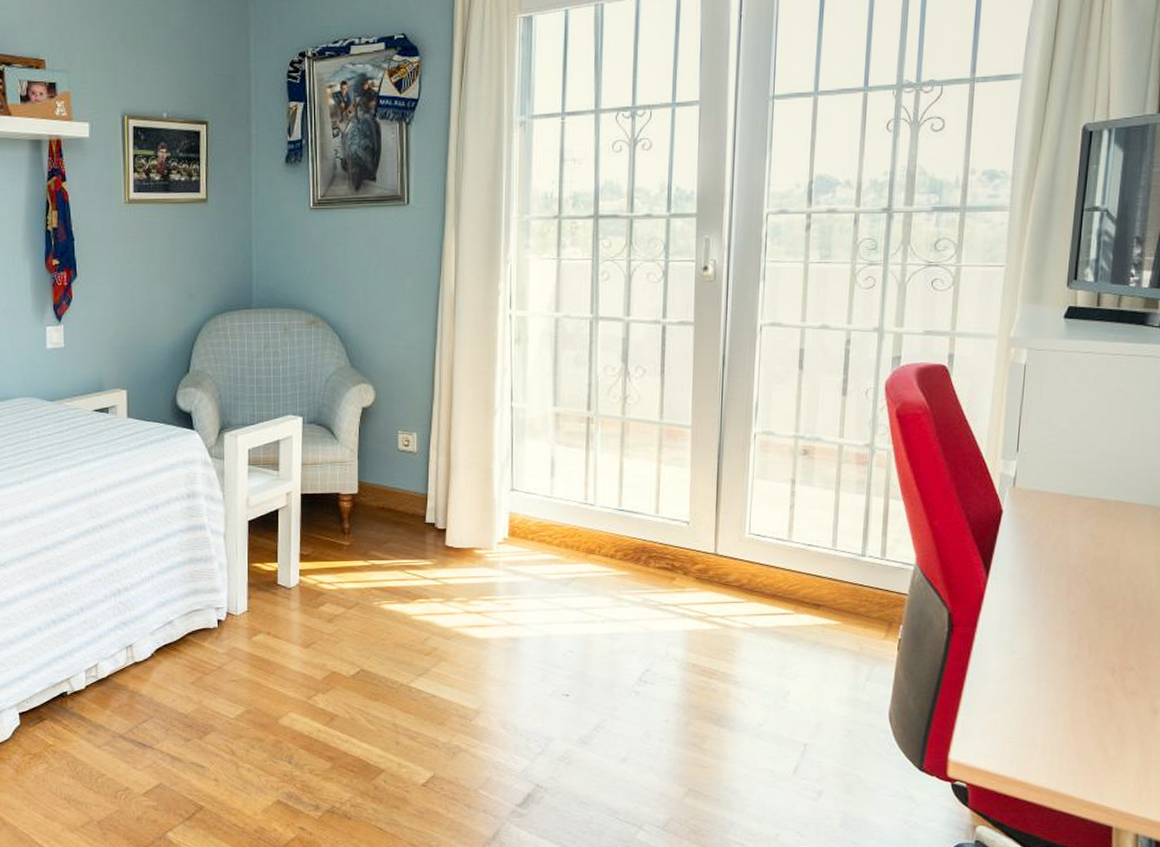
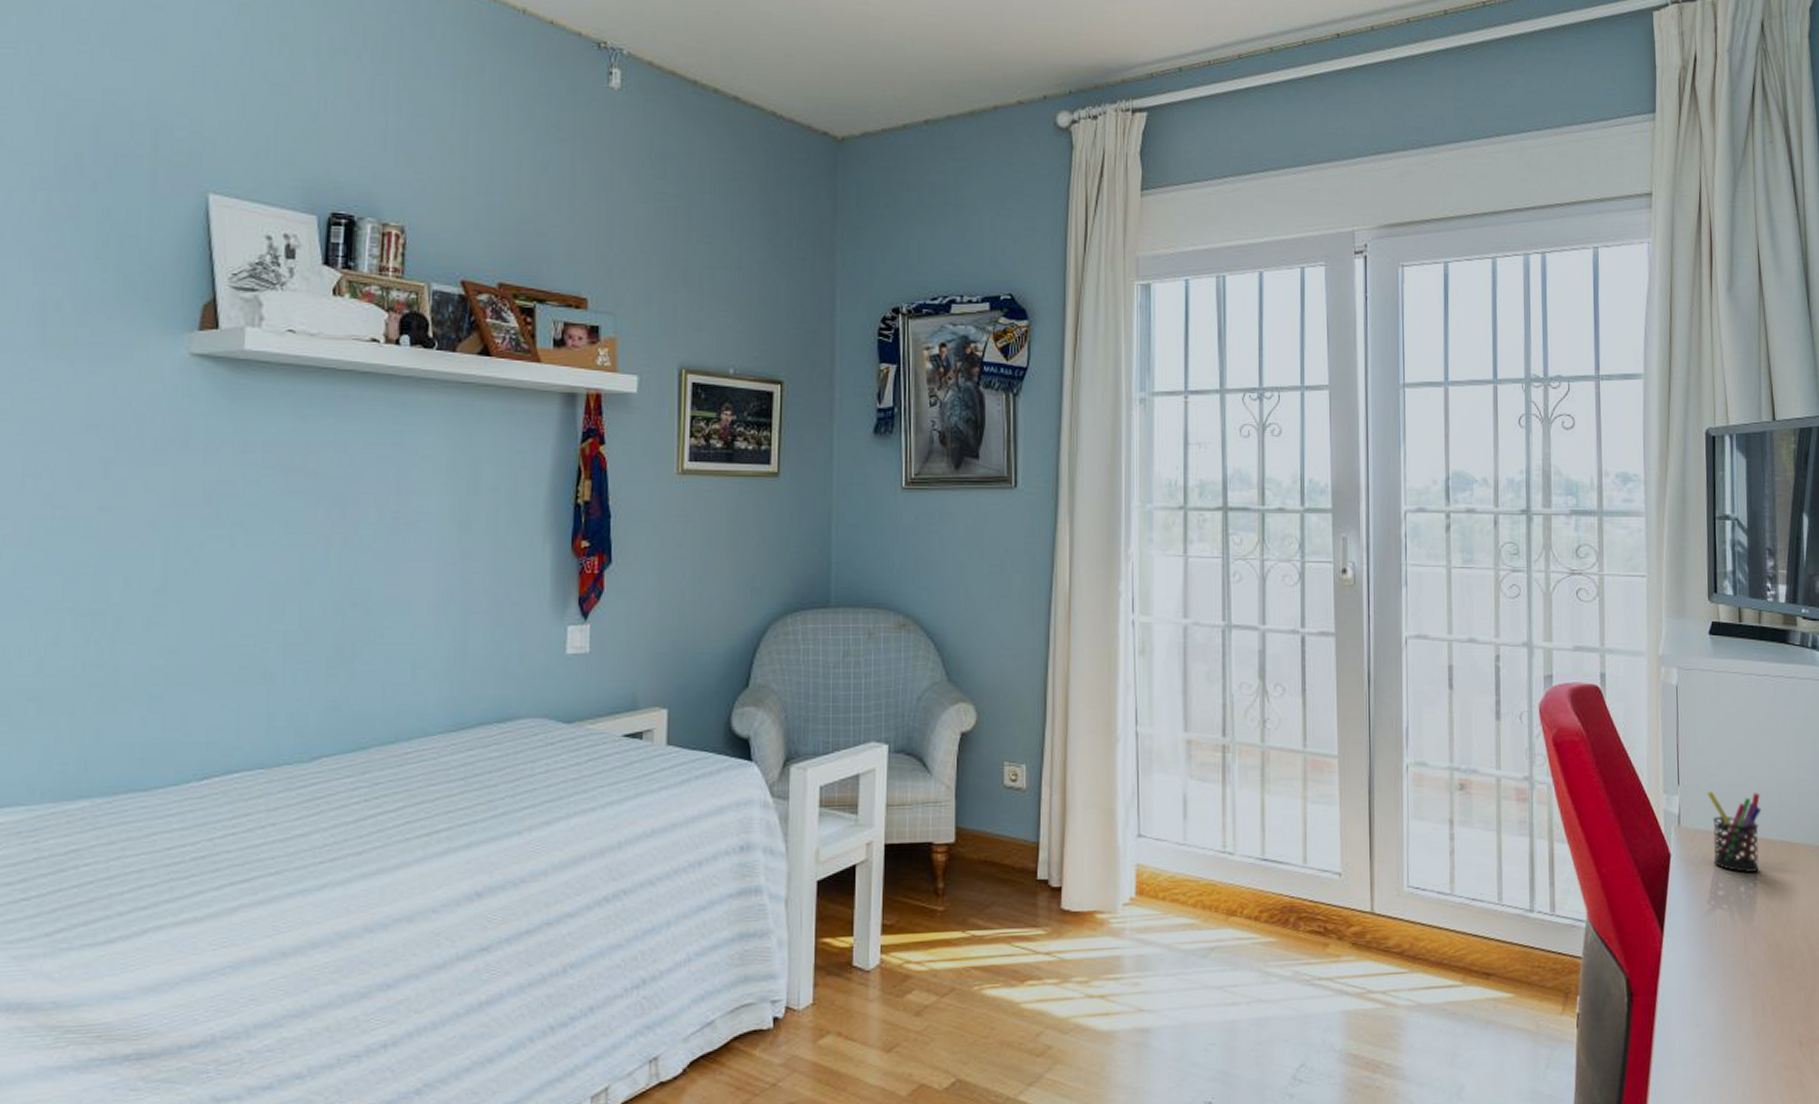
pen holder: none [1045,457,1100,528] -> present [1707,791,1762,873]

